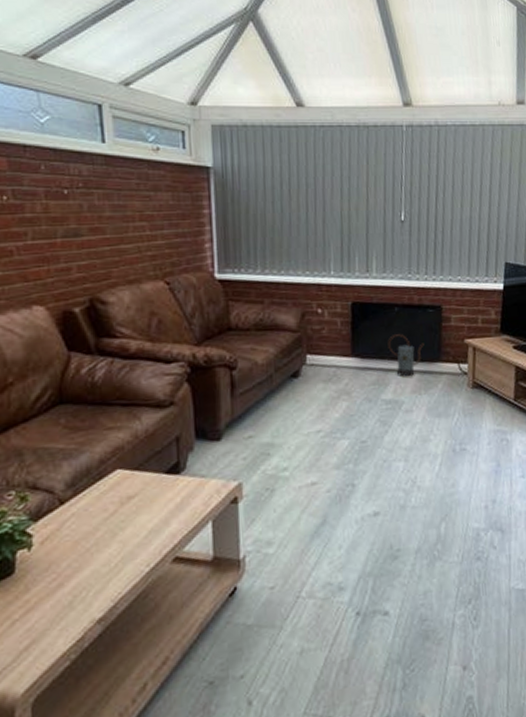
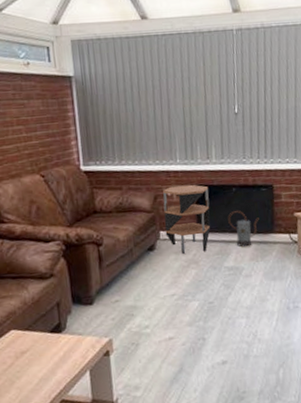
side table: none [312,301,367,384] -> present [163,184,211,255]

